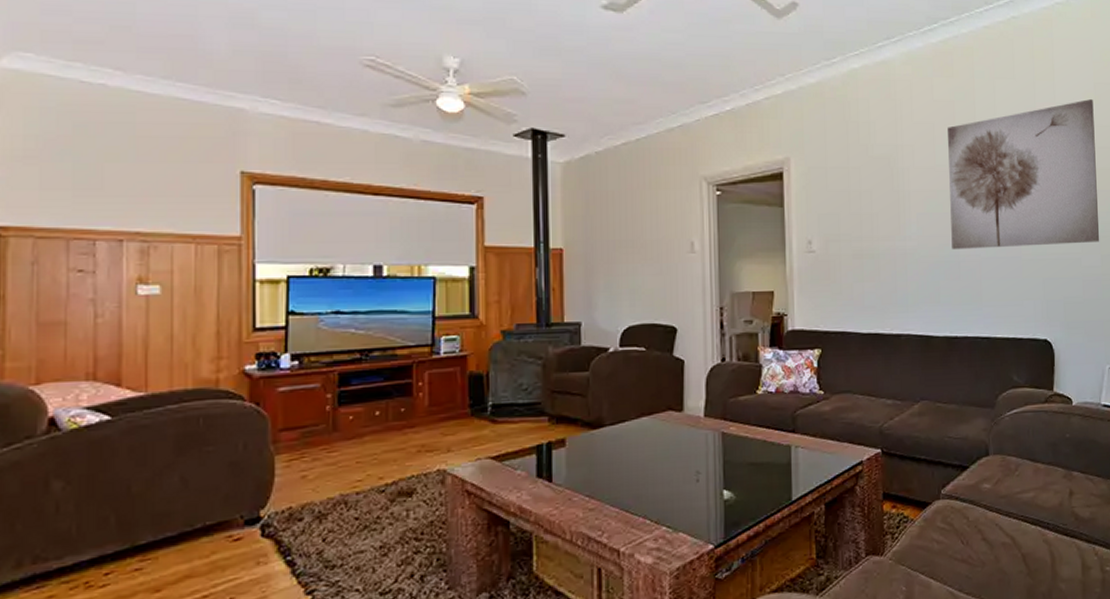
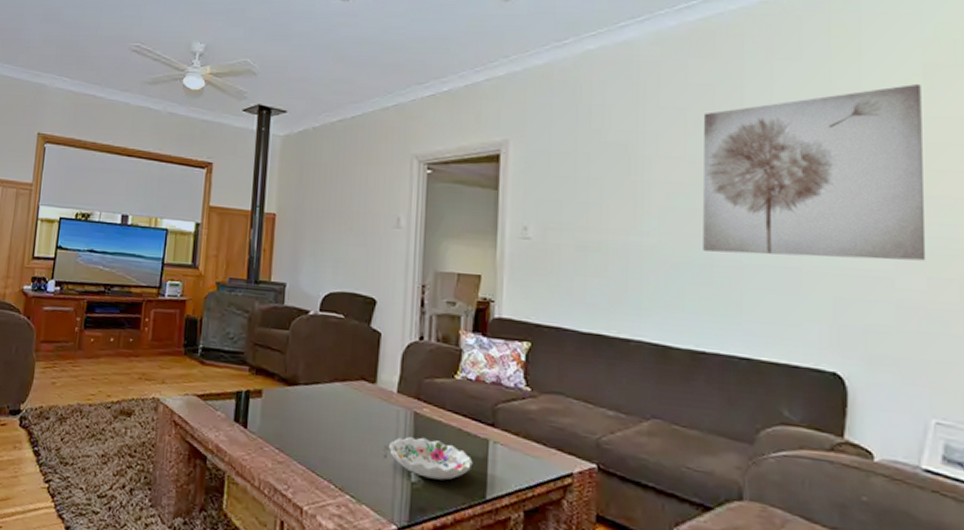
decorative bowl: none [701,455,778,493] -> present [389,437,473,480]

